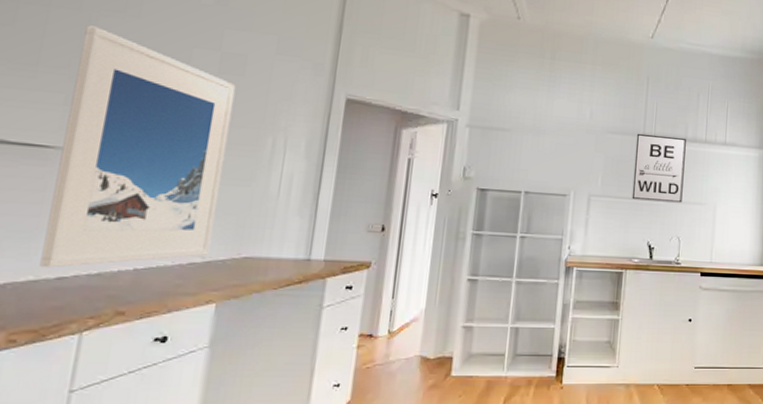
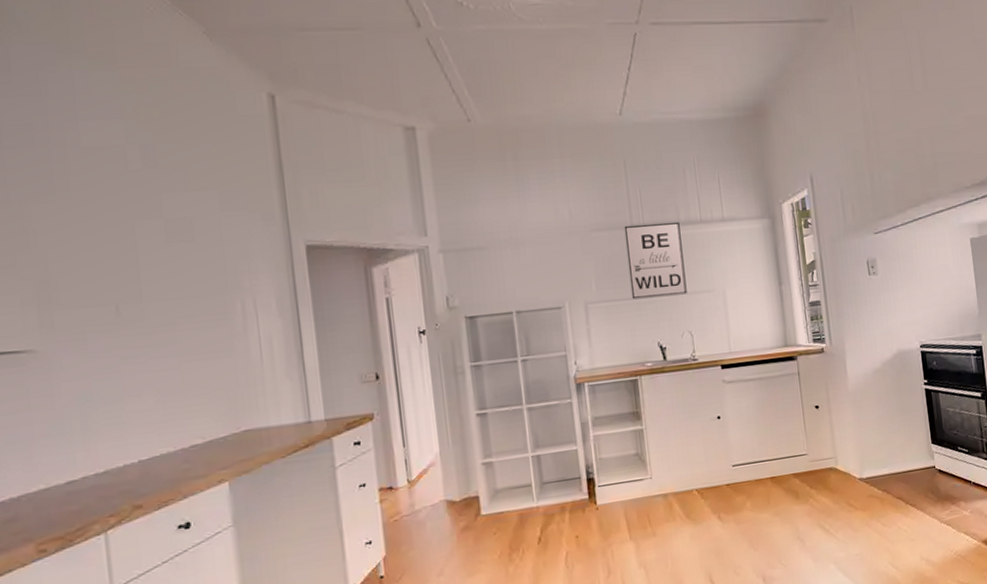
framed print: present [39,25,236,268] -> none [19,216,209,475]

